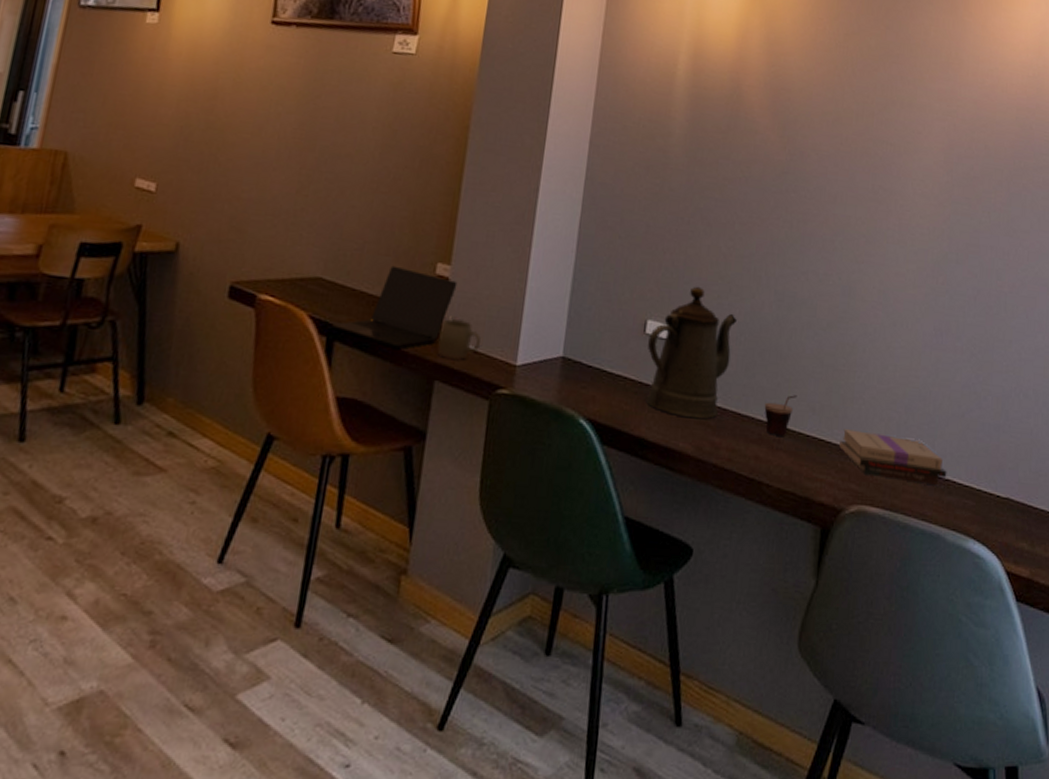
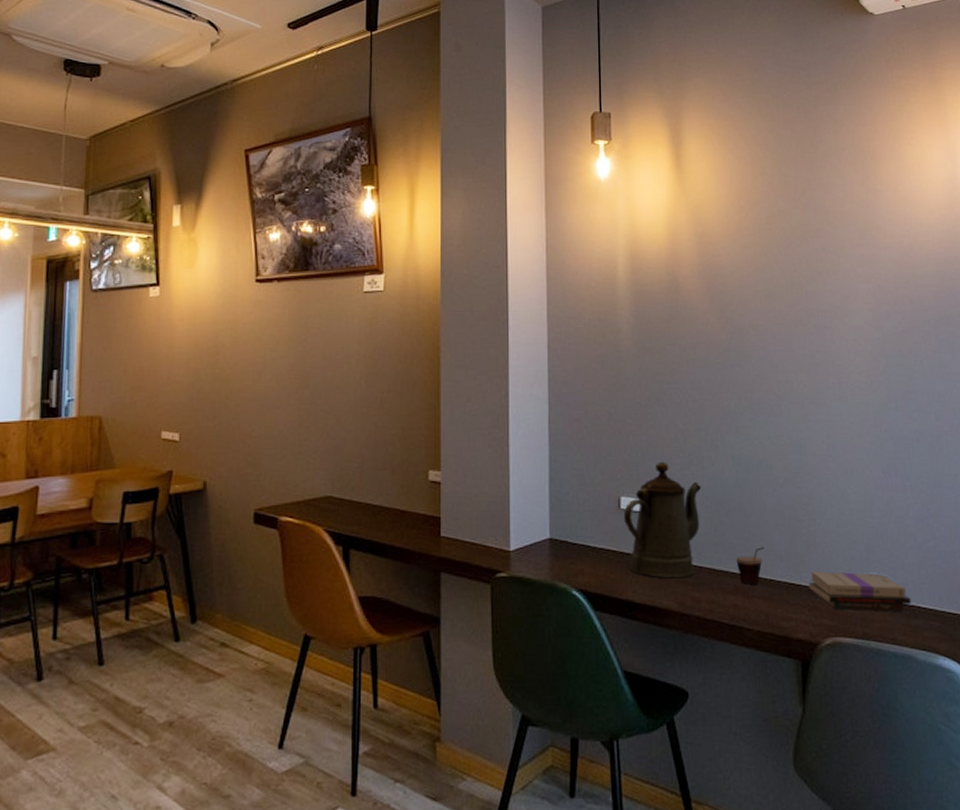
laptop: present [331,265,458,349] -> none [346,478,449,549]
mug: present [437,318,482,361] -> none [438,516,477,553]

